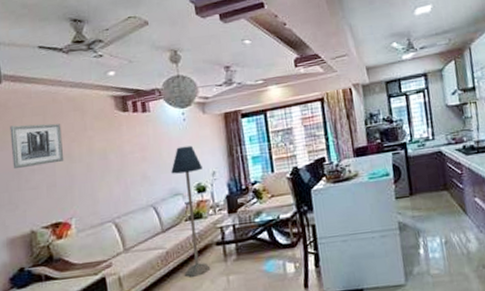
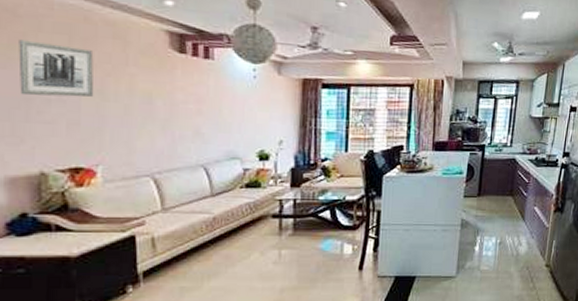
floor lamp: present [171,145,211,277] -> none [231,106,269,246]

